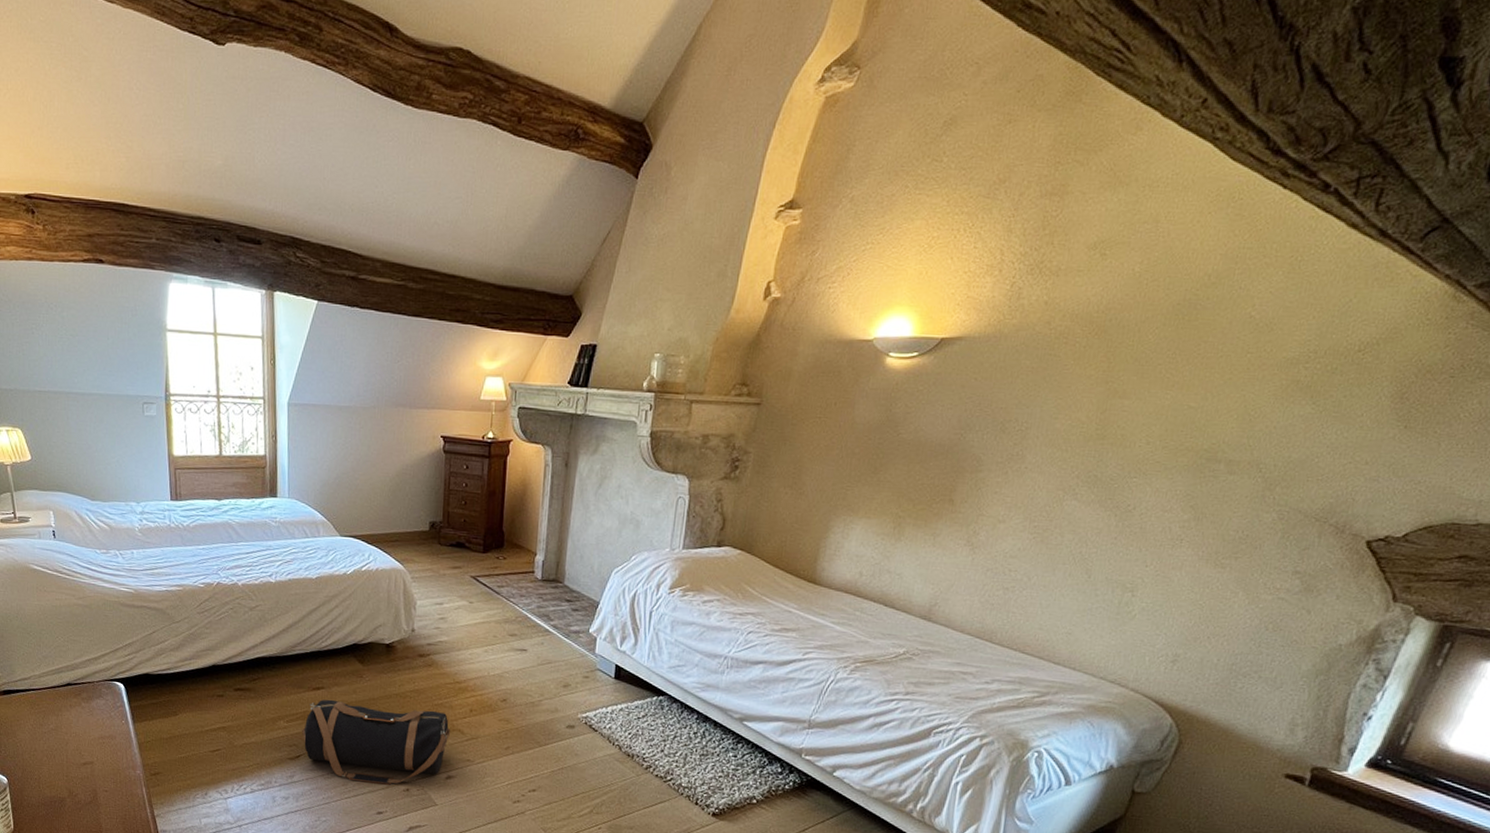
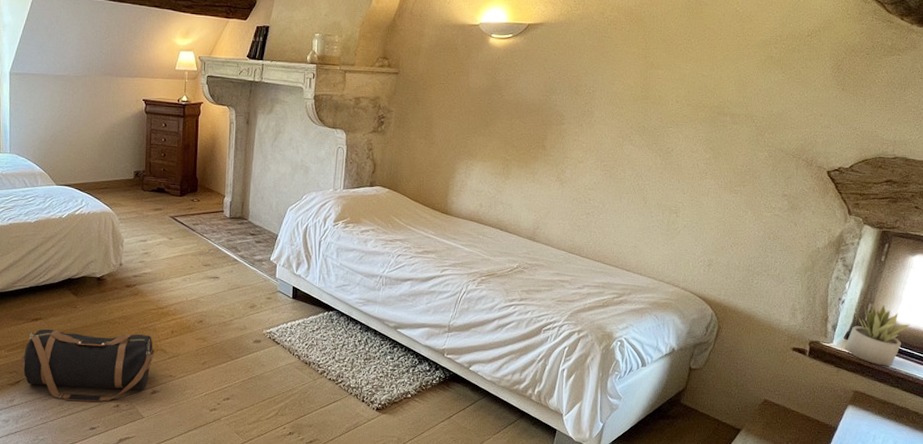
succulent plant: none [1364,725,1472,807] -> present [844,305,911,366]

